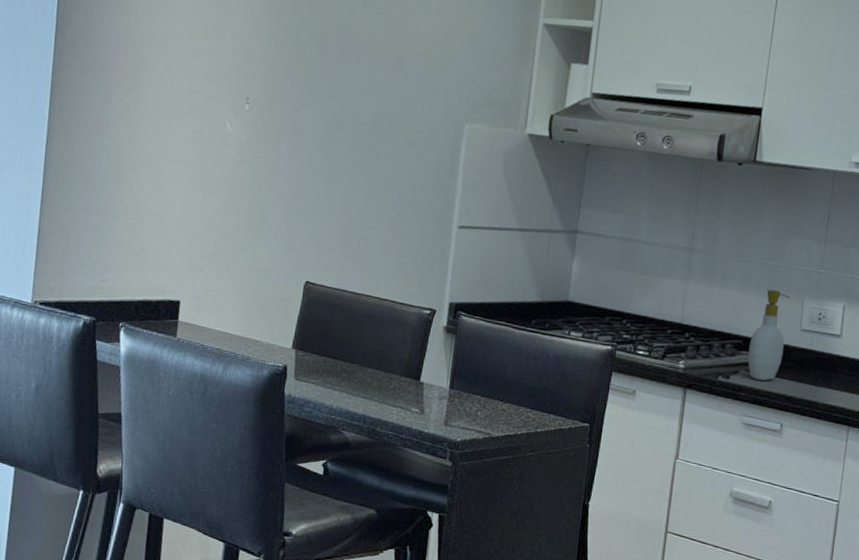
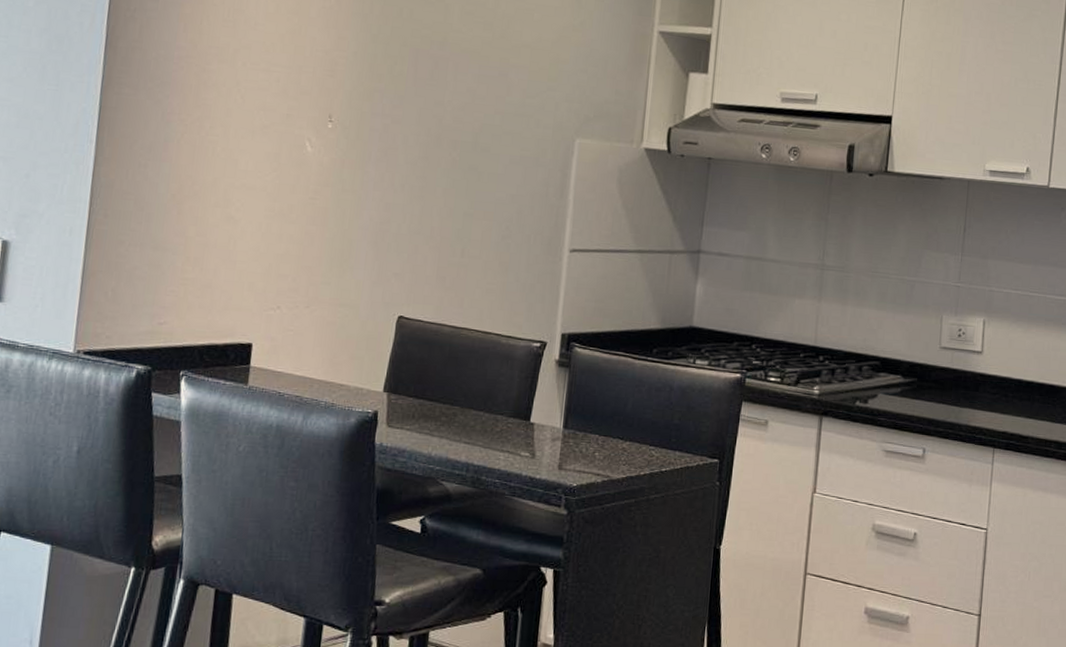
soap bottle: present [748,289,790,381] -> none [886,306,928,404]

